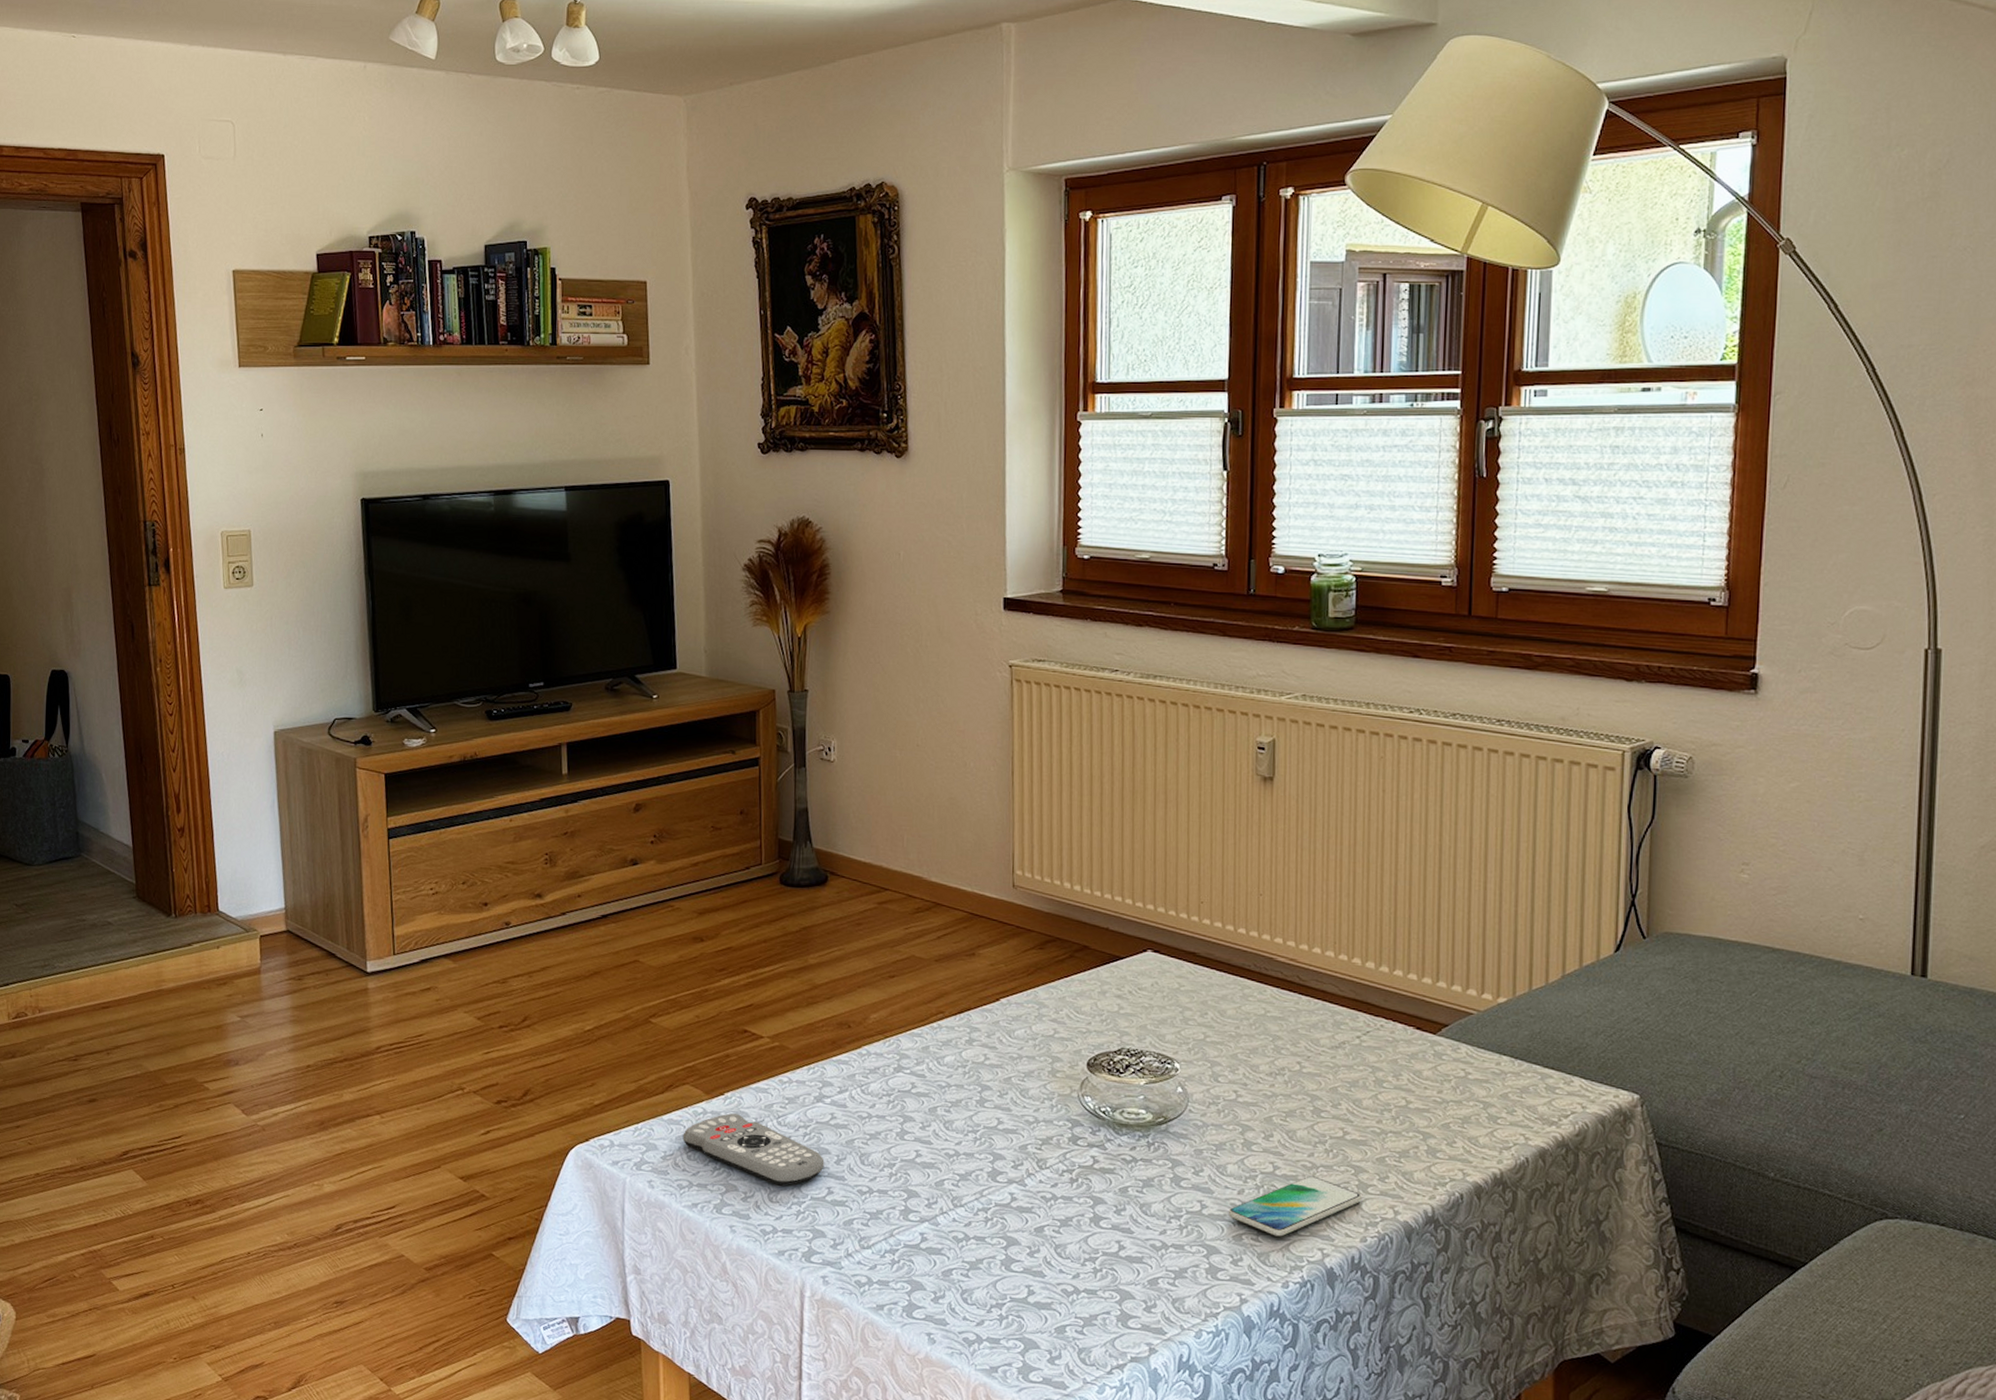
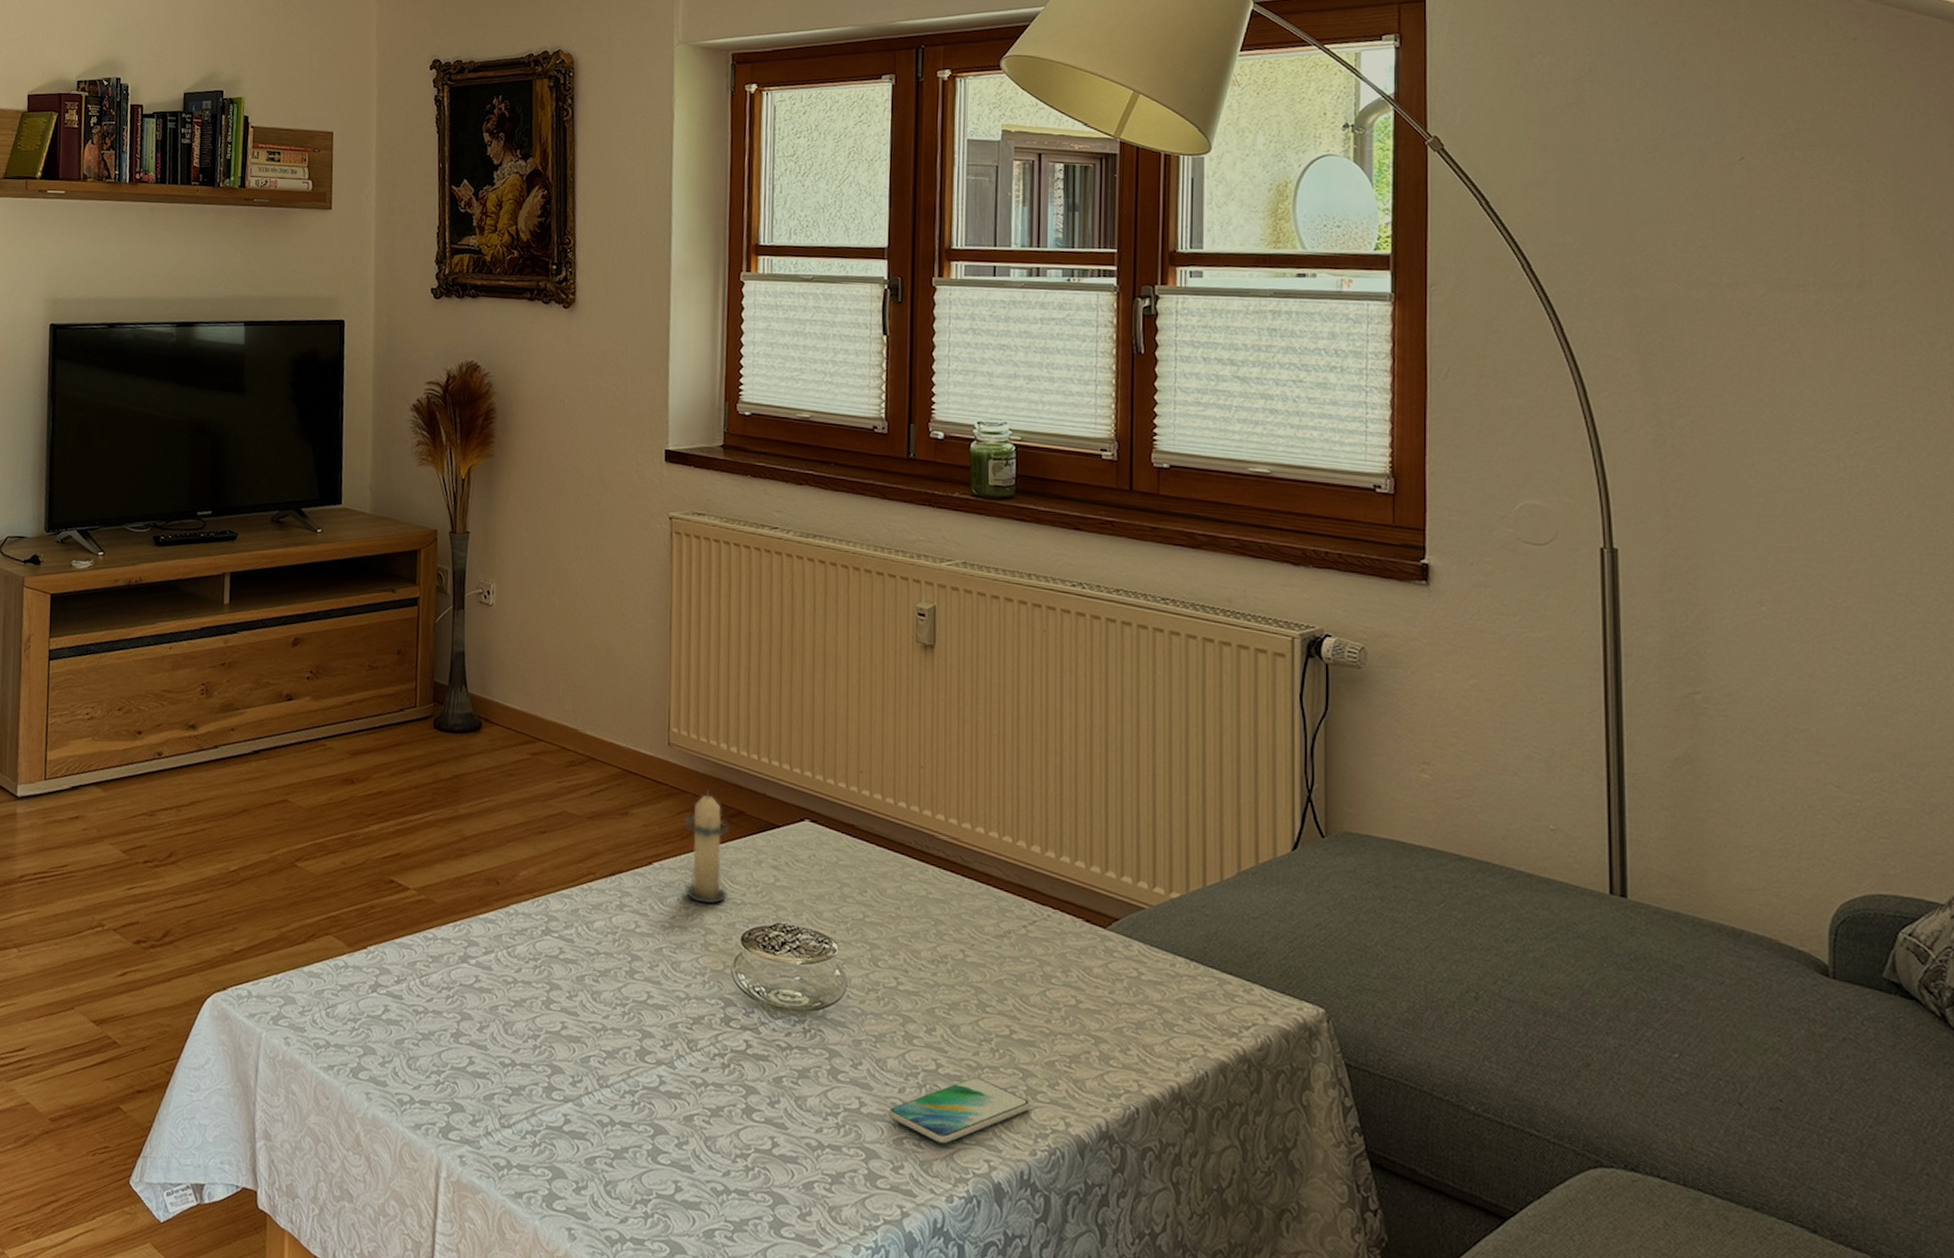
remote control: present [682,1113,825,1186] -> none [322,969,467,1052]
candle: none [1030,927,1075,1034] -> present [684,789,730,904]

